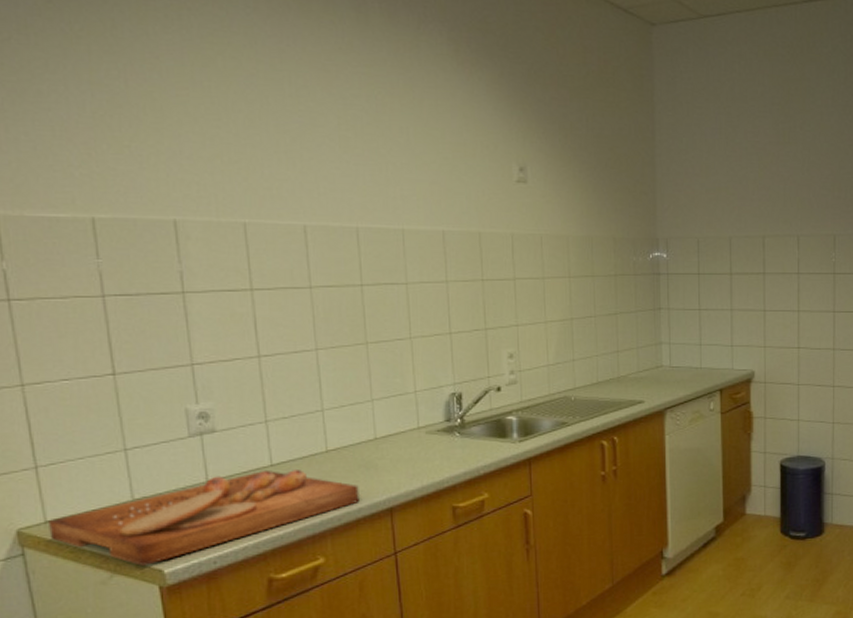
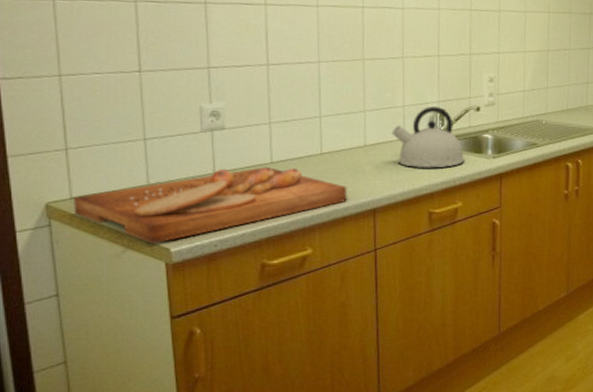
kettle: none [404,390,489,459] -> present [391,106,465,168]

